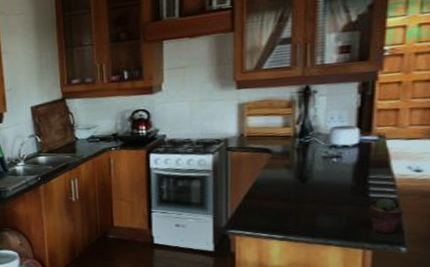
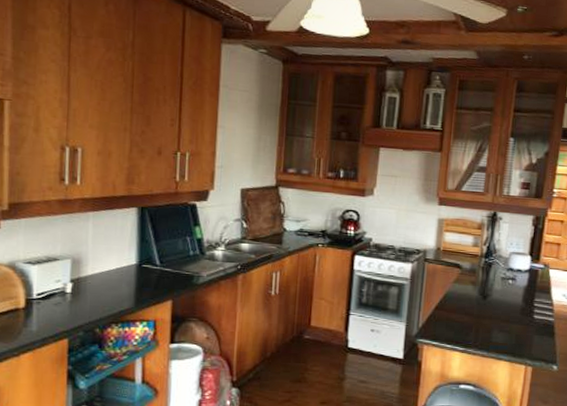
potted succulent: present [369,197,403,234] -> none [532,320,557,353]

